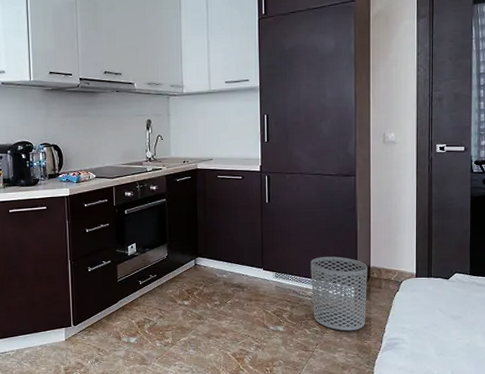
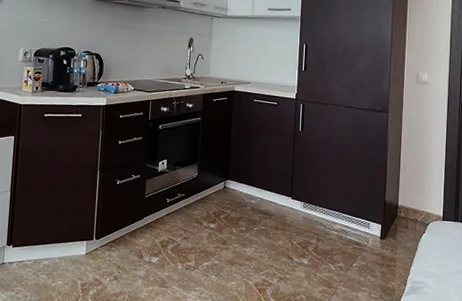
waste bin: present [310,256,367,331] -> none [338,191,395,271]

